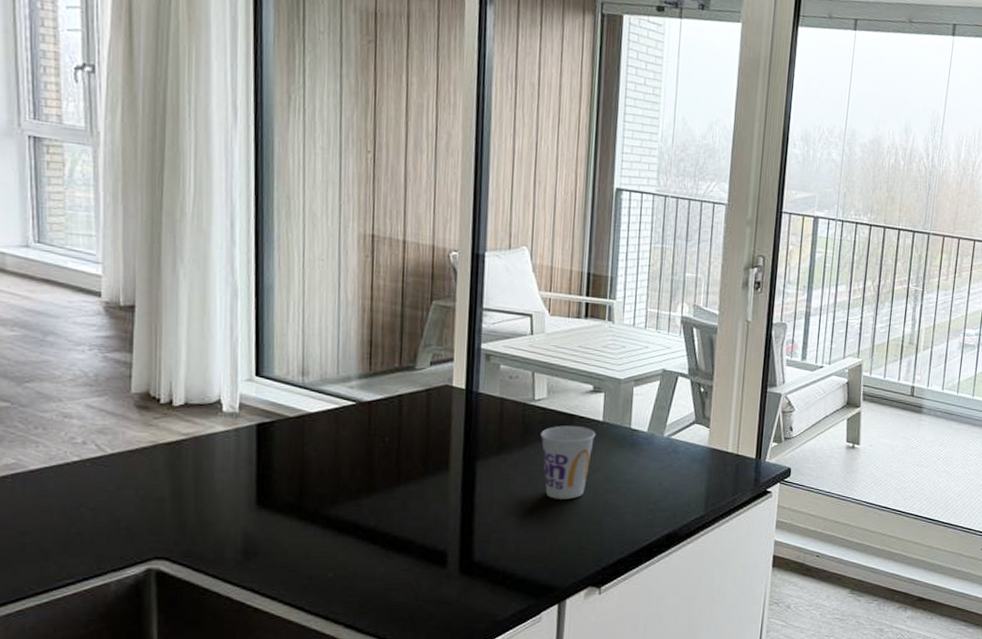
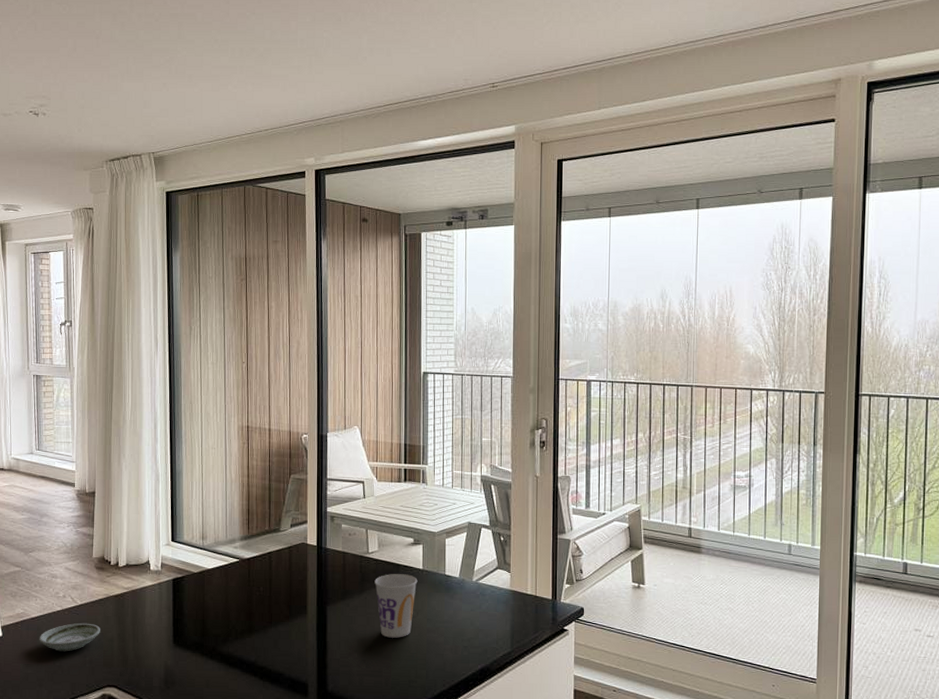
saucer: none [43,477,143,515] -> present [39,623,100,652]

